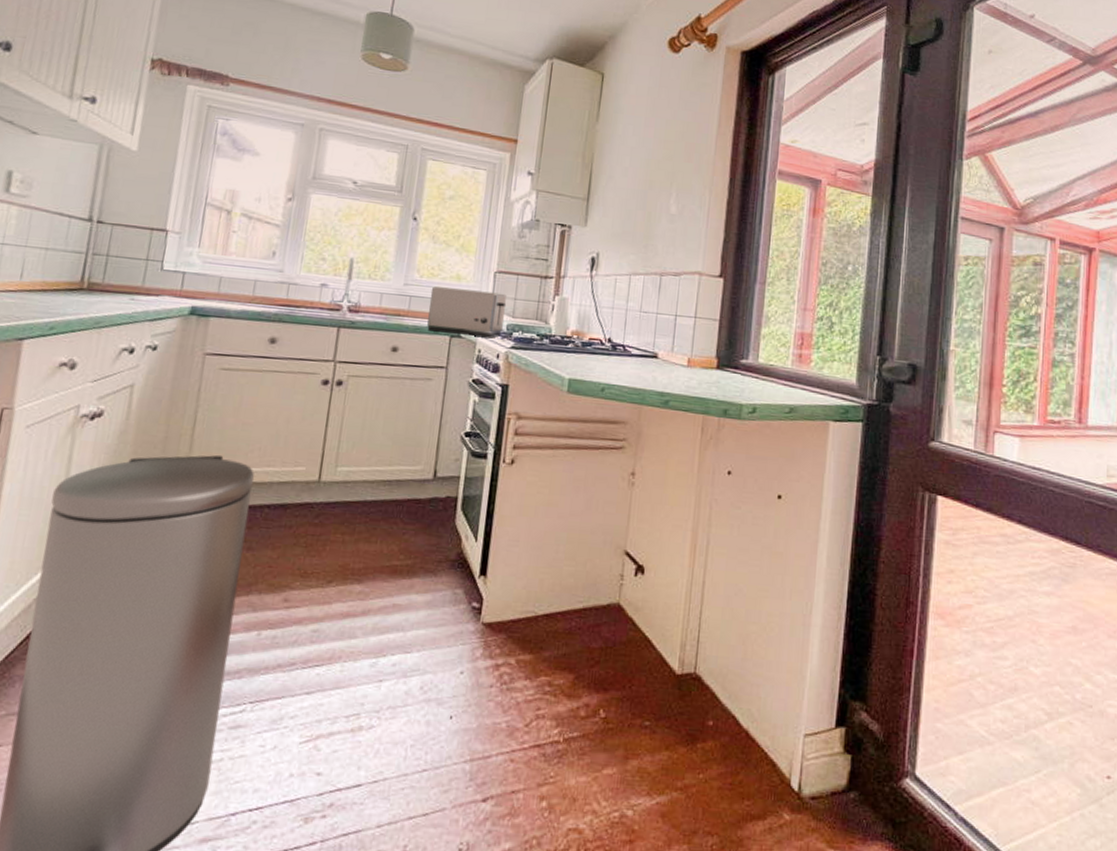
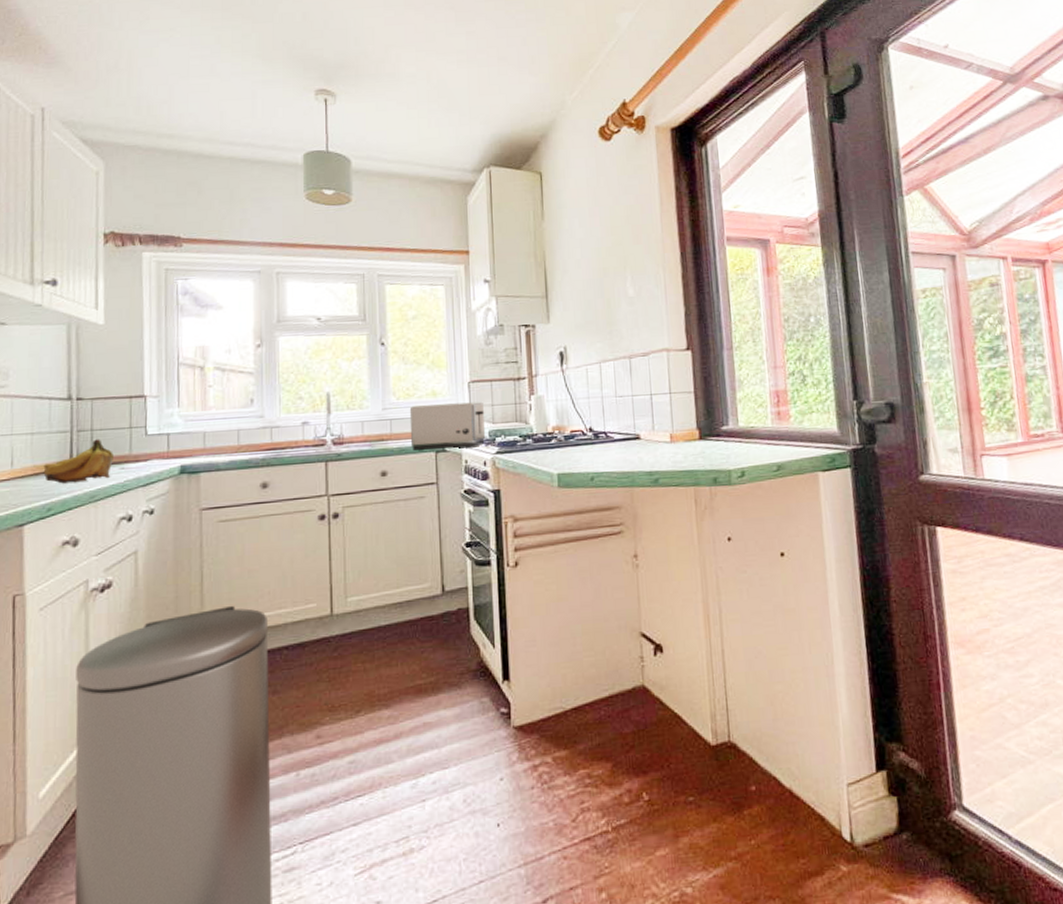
fruit: none [51,265,126,308] -> present [43,439,113,484]

